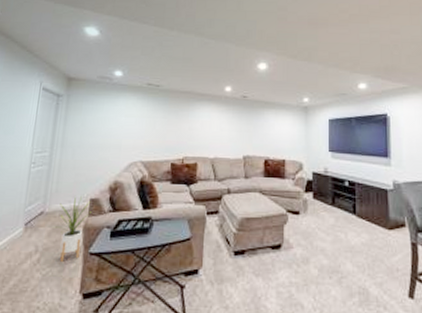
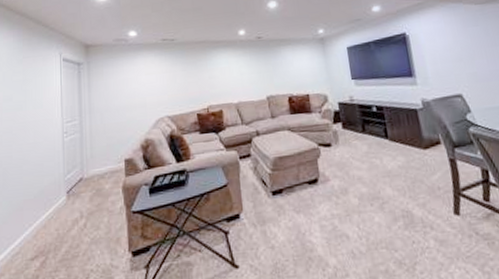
house plant: present [53,195,91,262] -> none [93,157,128,224]

